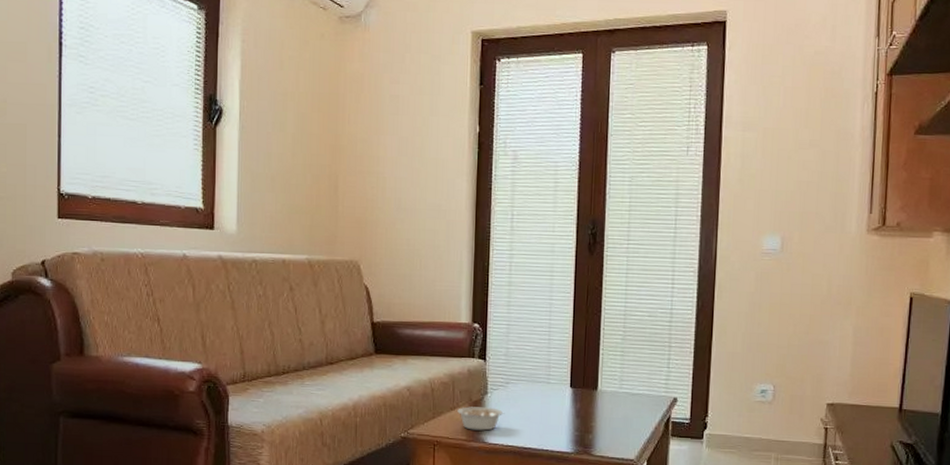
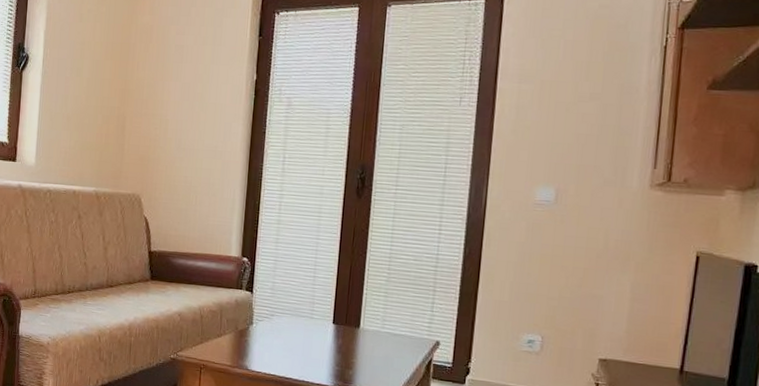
legume: present [457,406,505,431] -> none [224,334,269,359]

